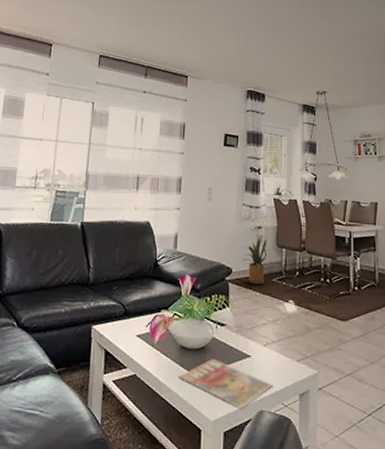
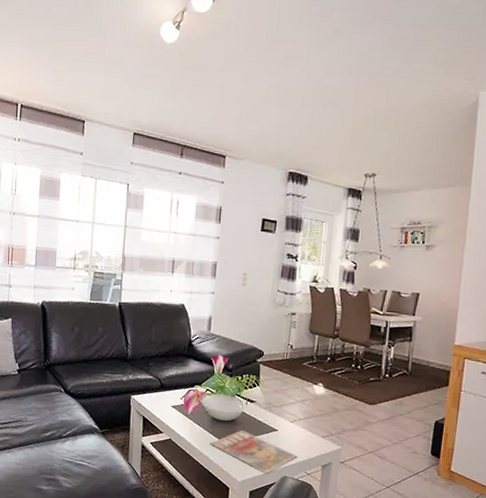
house plant: present [242,236,267,285] -> none [274,322,300,368]

